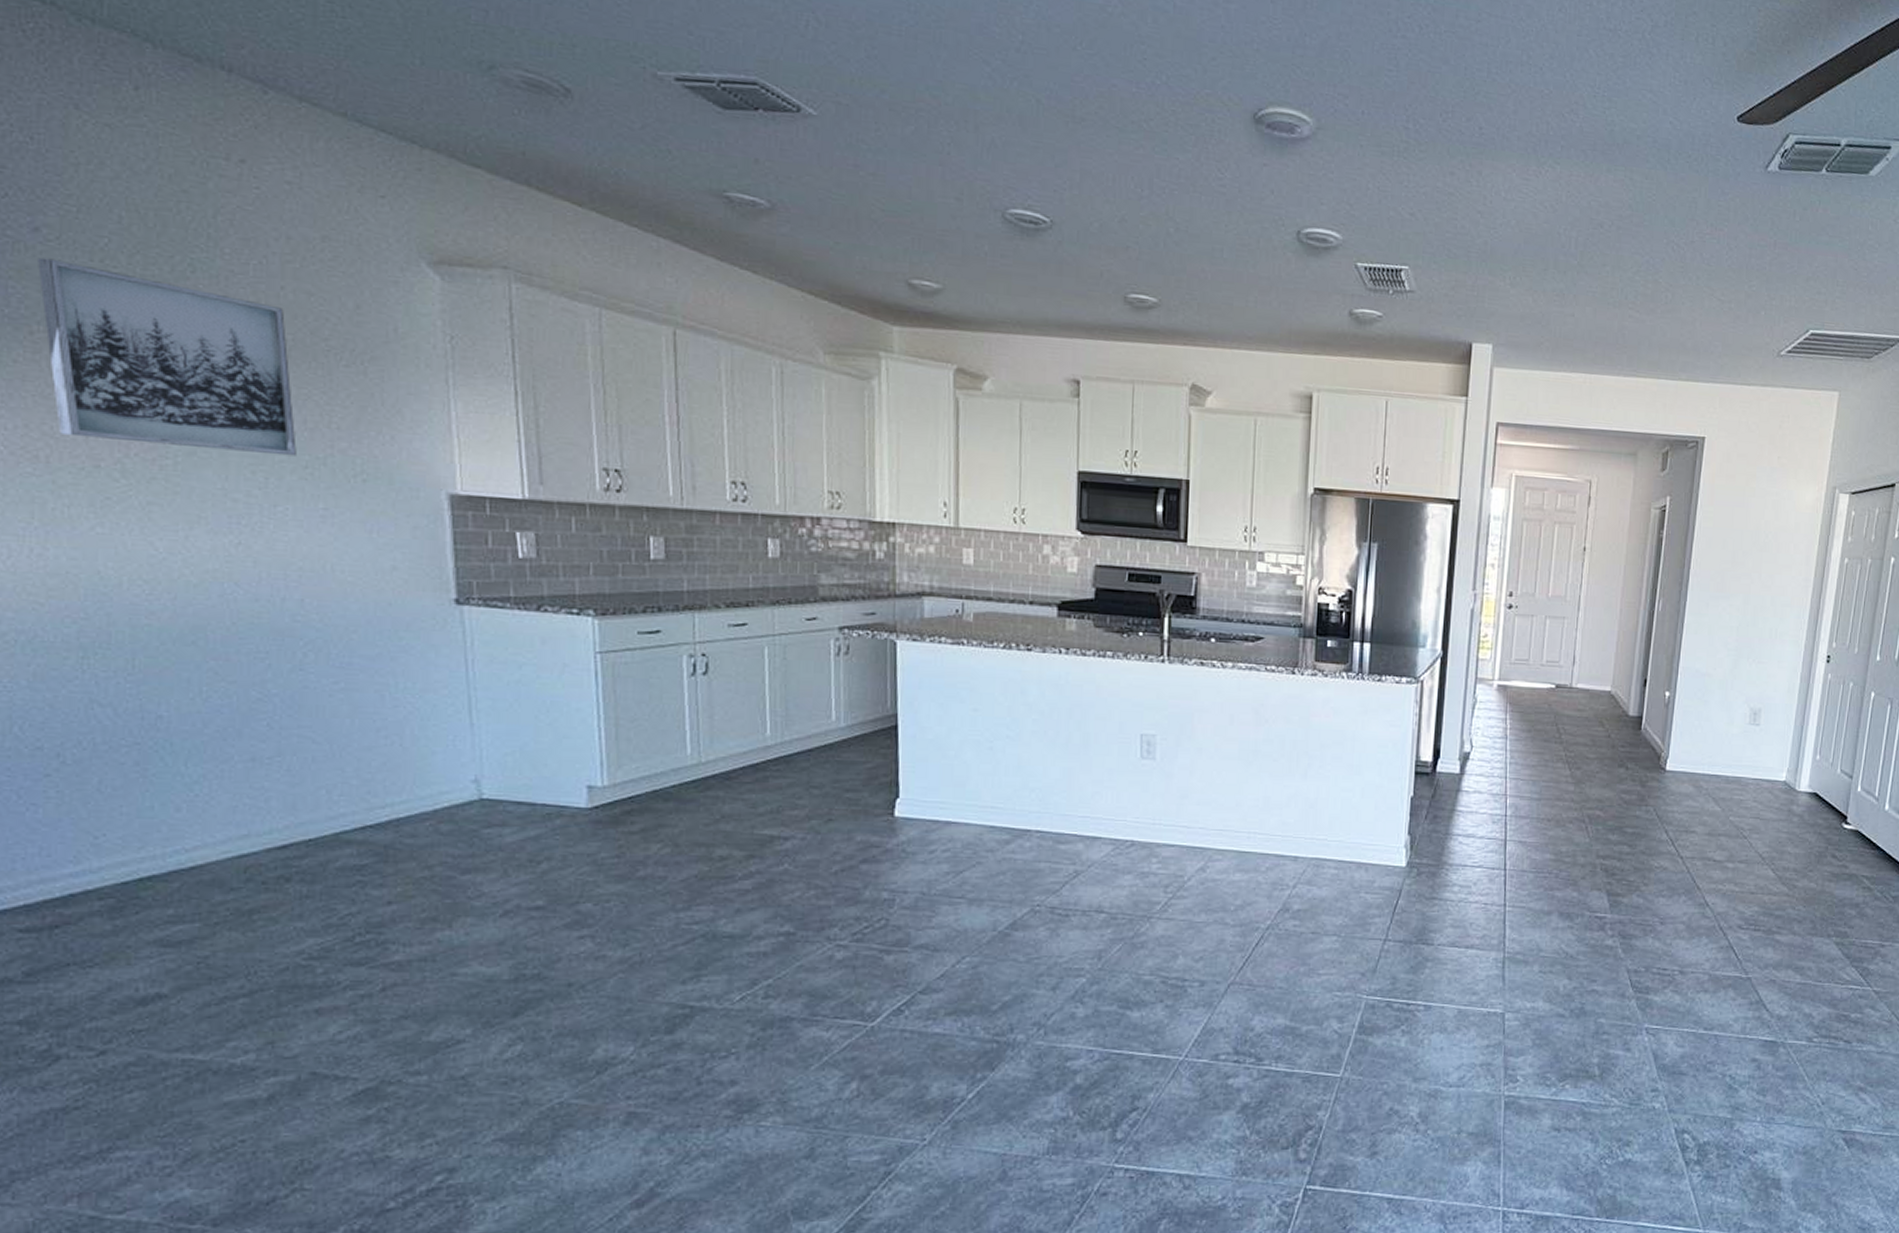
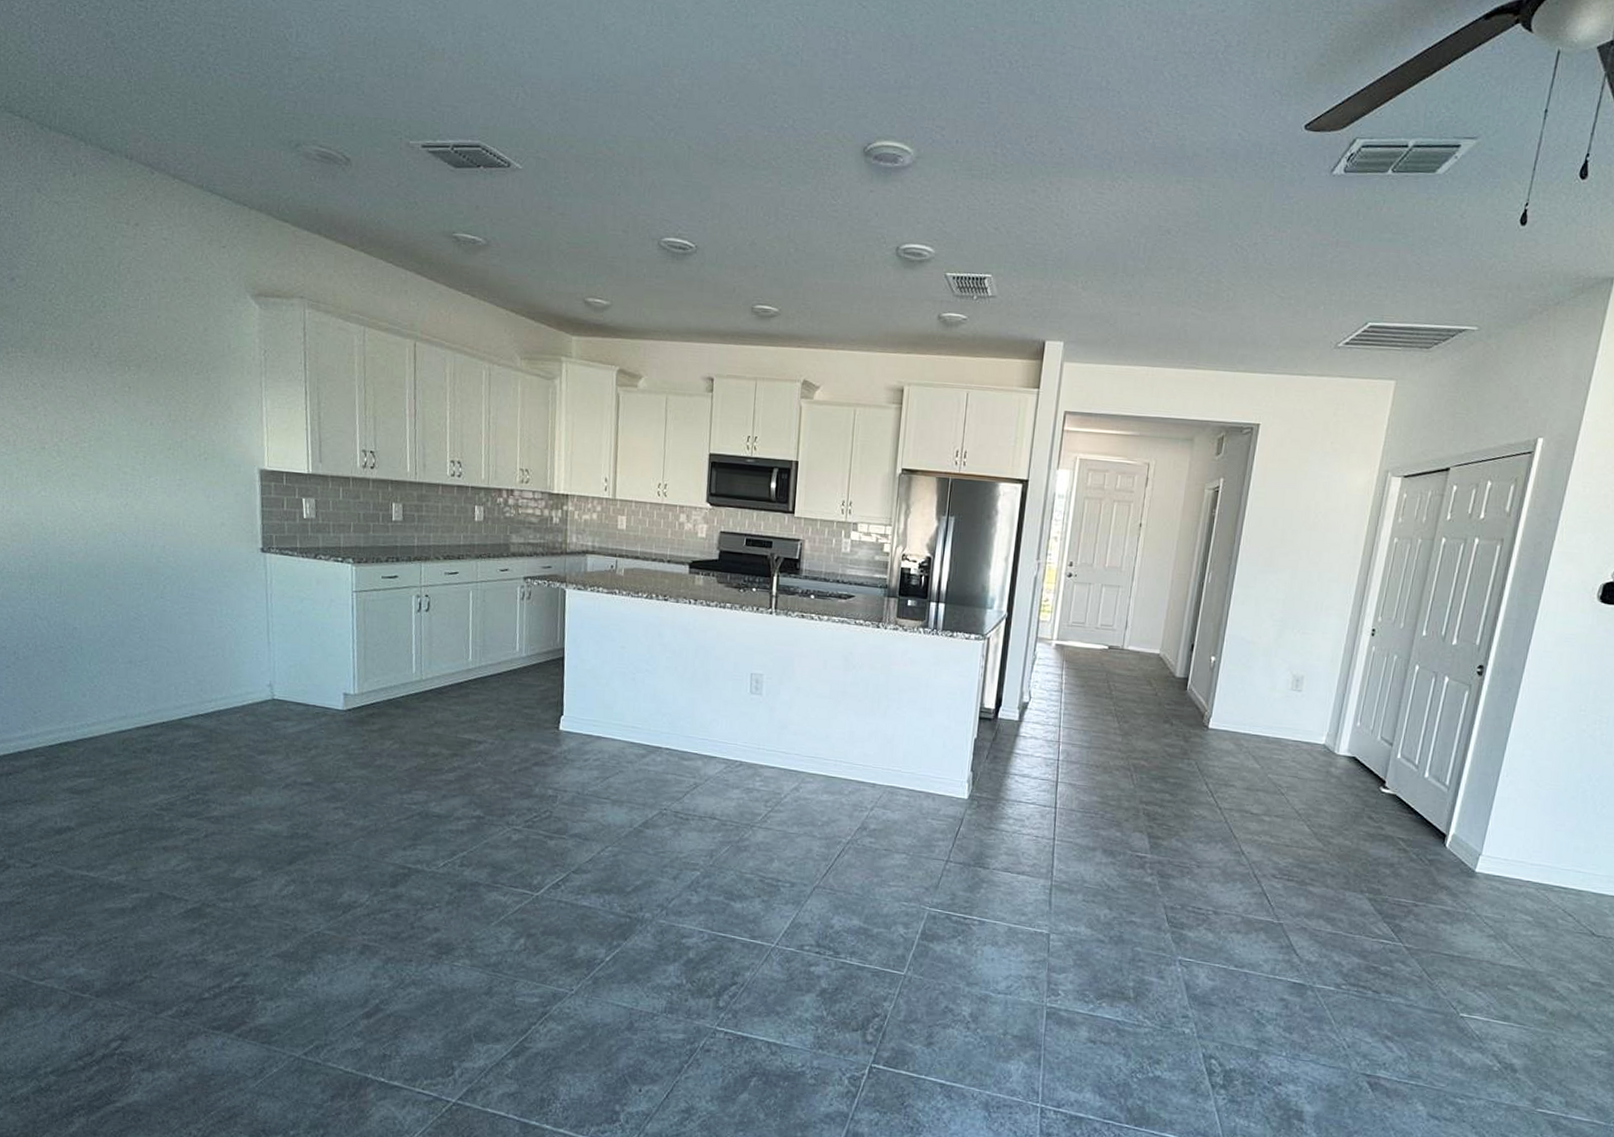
wall art: present [38,257,297,456] -> none [13,299,164,441]

